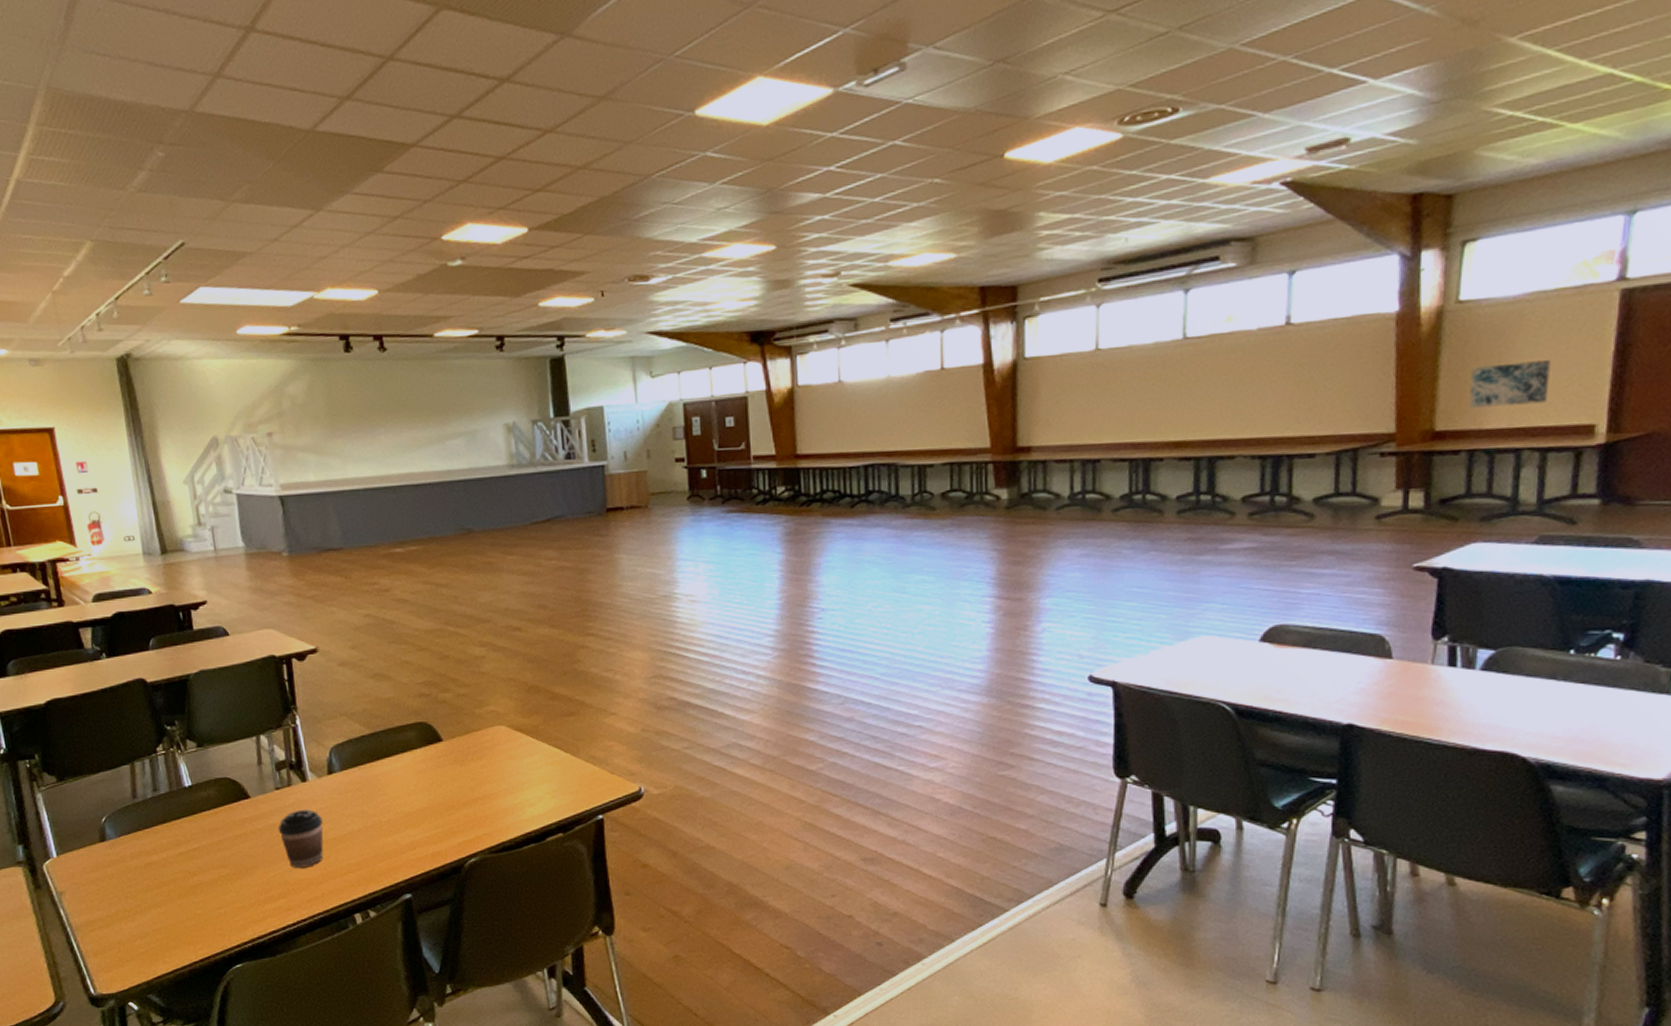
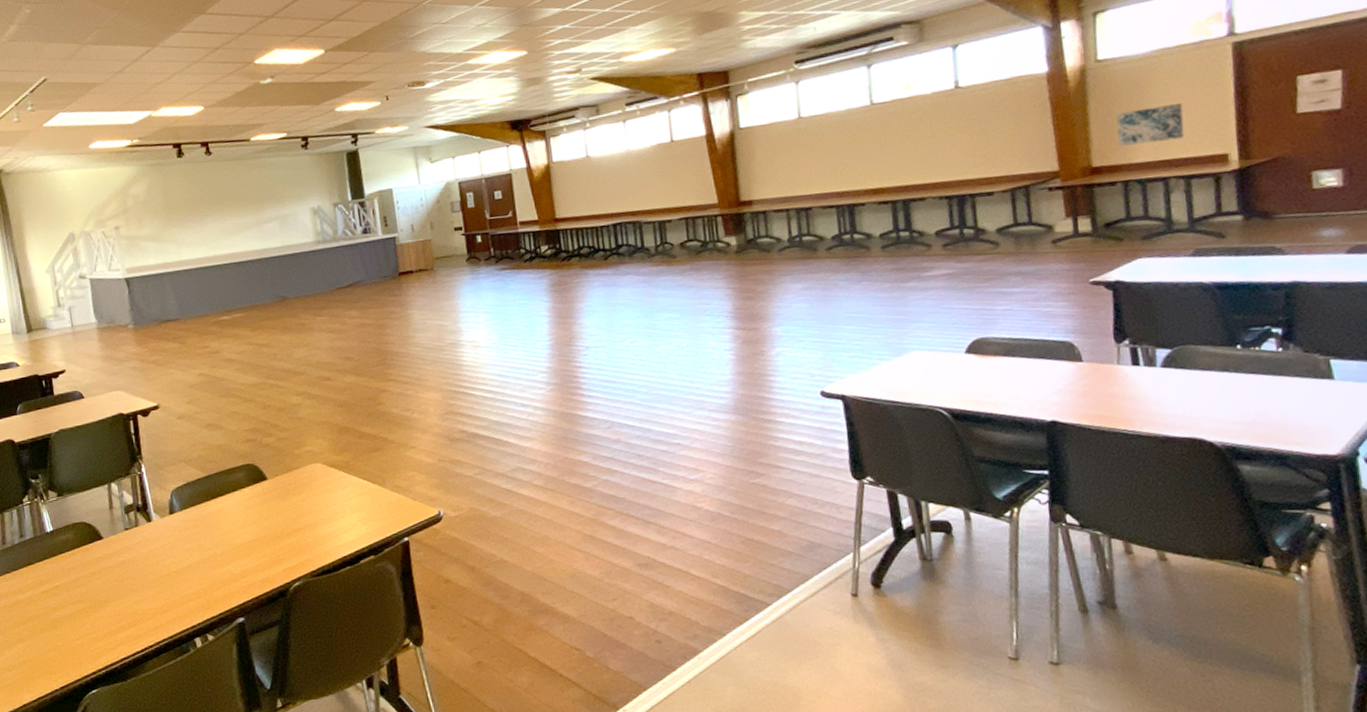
coffee cup: present [278,809,324,868] -> none [127,546,167,599]

